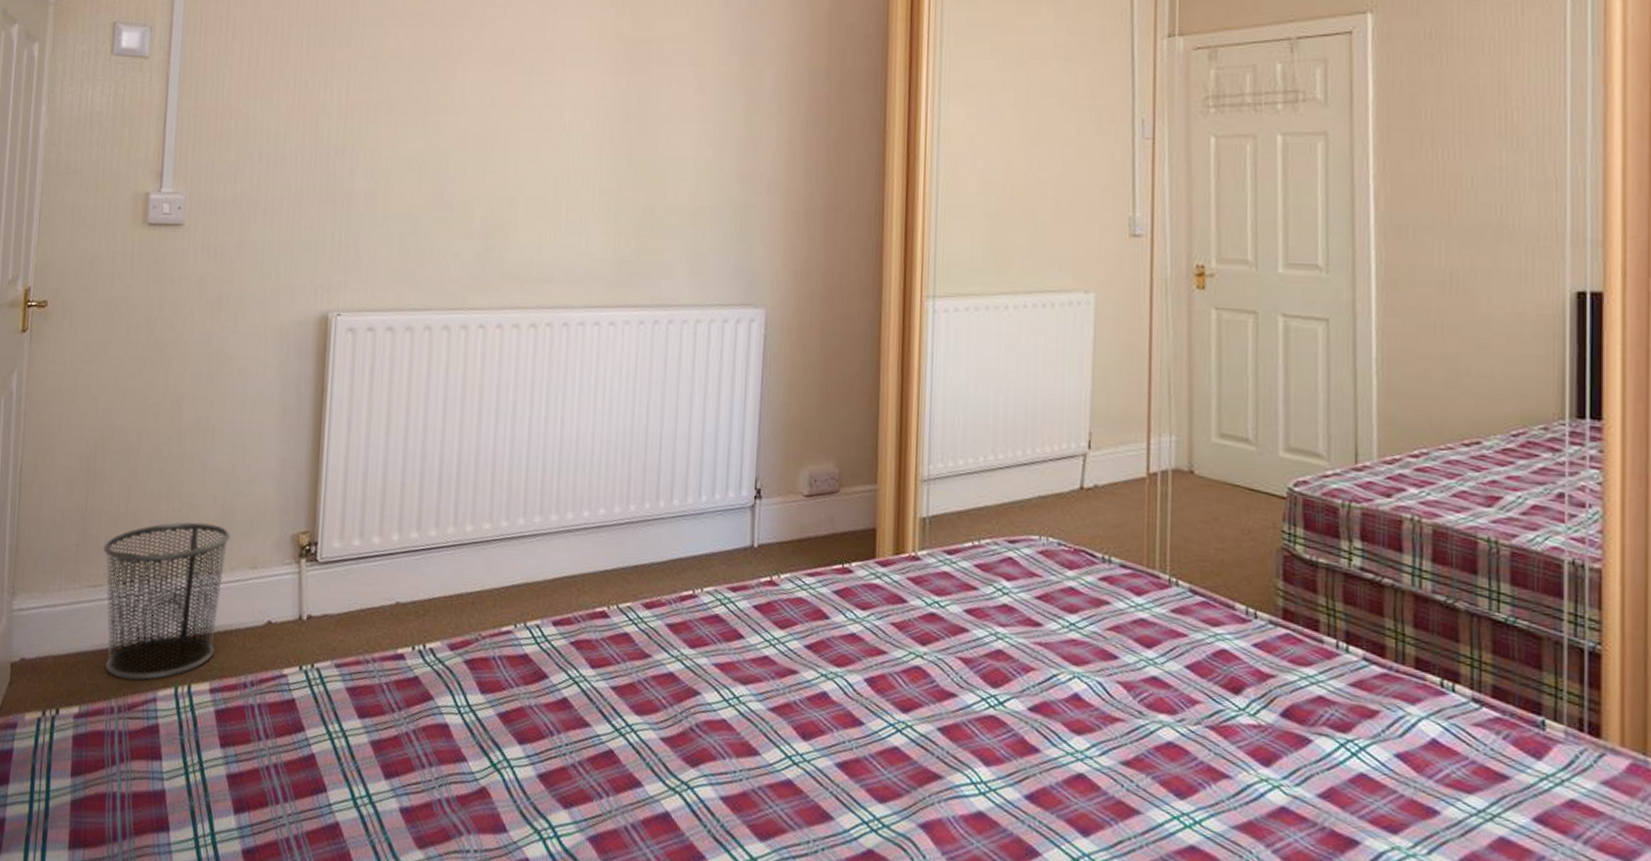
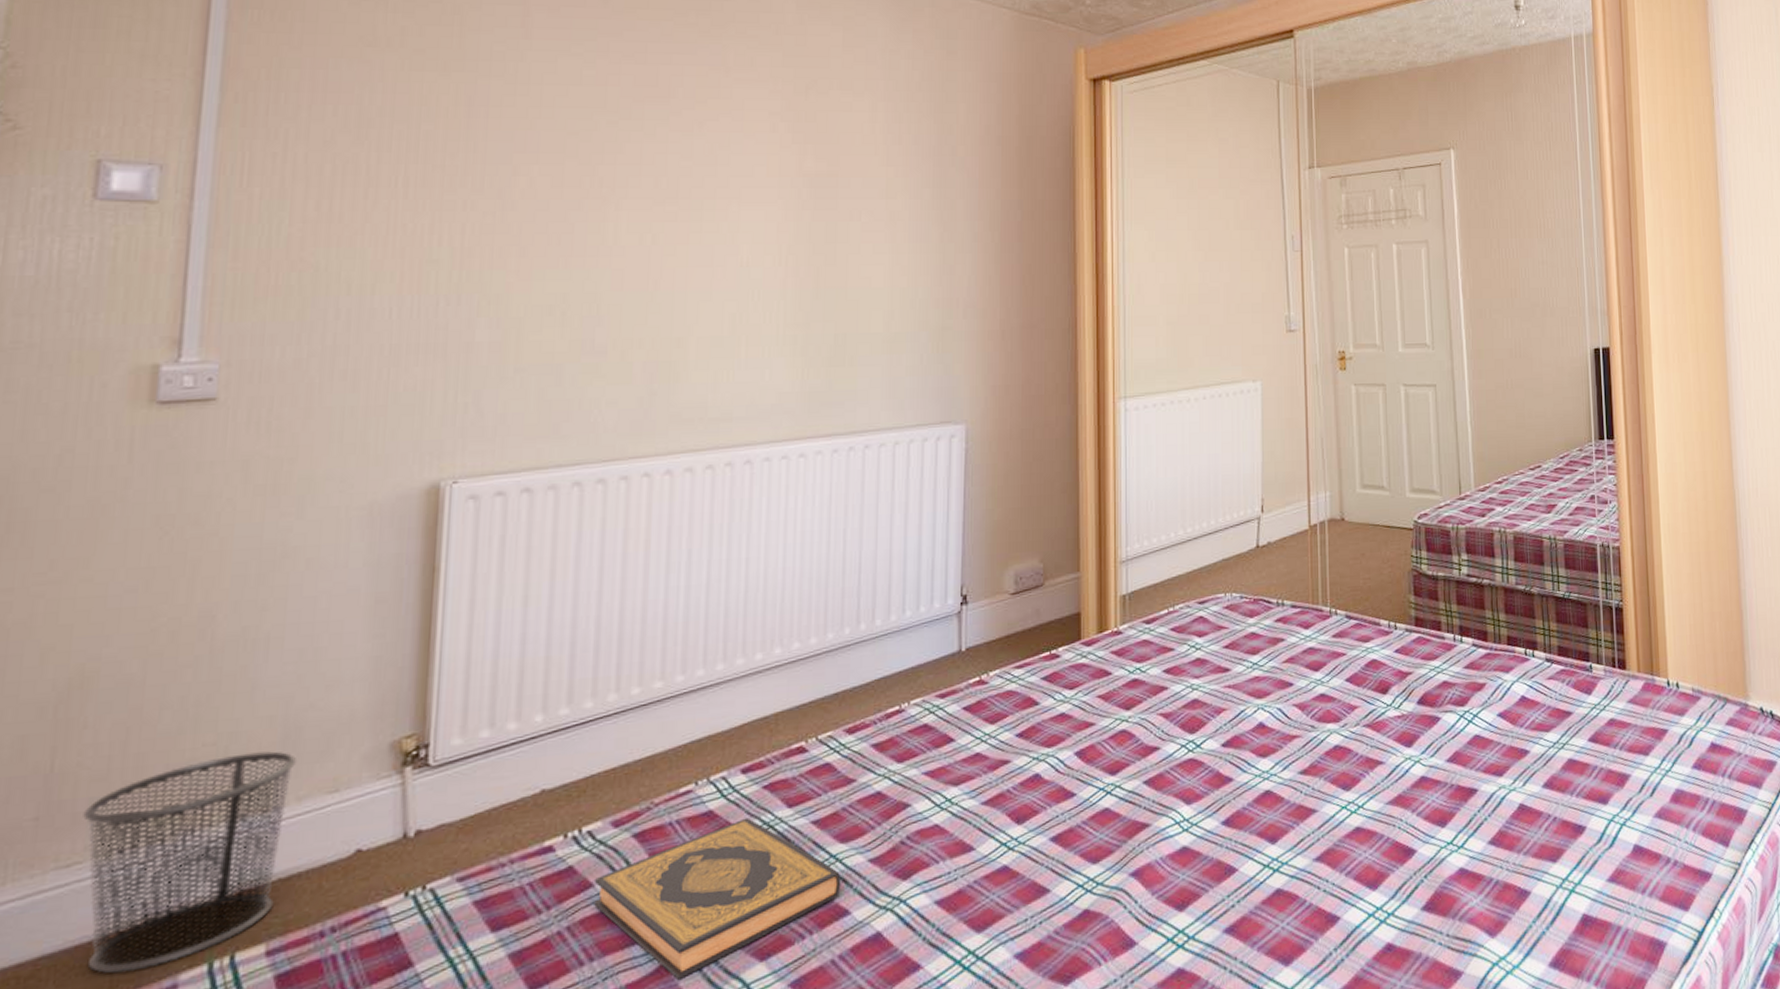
hardback book: none [433,668,636,805] -> present [594,817,841,979]

